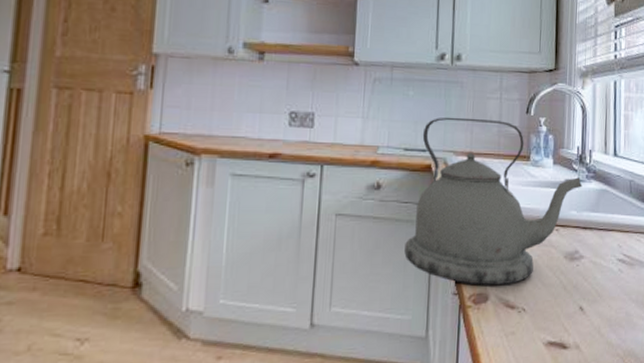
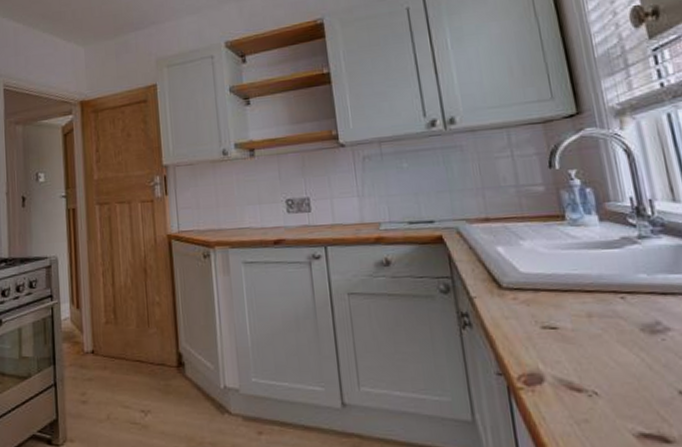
kettle: present [404,117,583,286] -> none [426,180,649,365]

